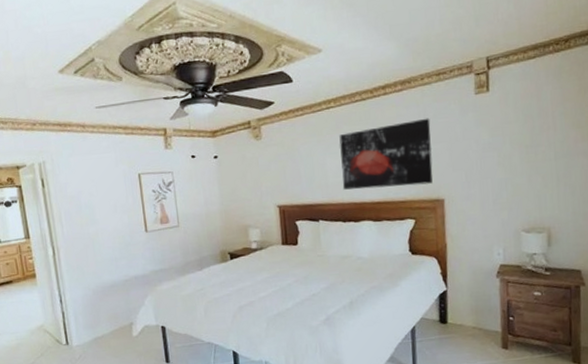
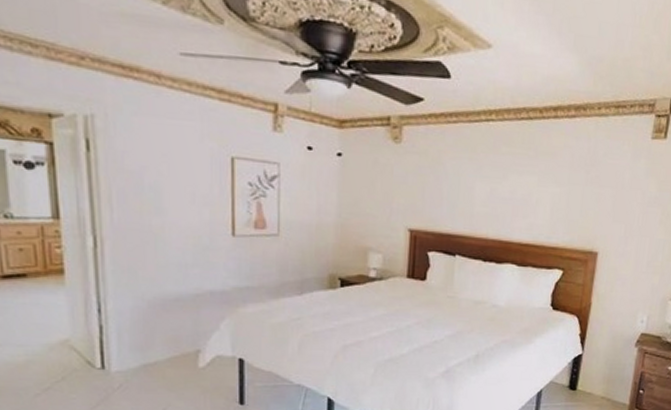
wall art: present [339,118,433,190] -> none [489,155,600,232]

